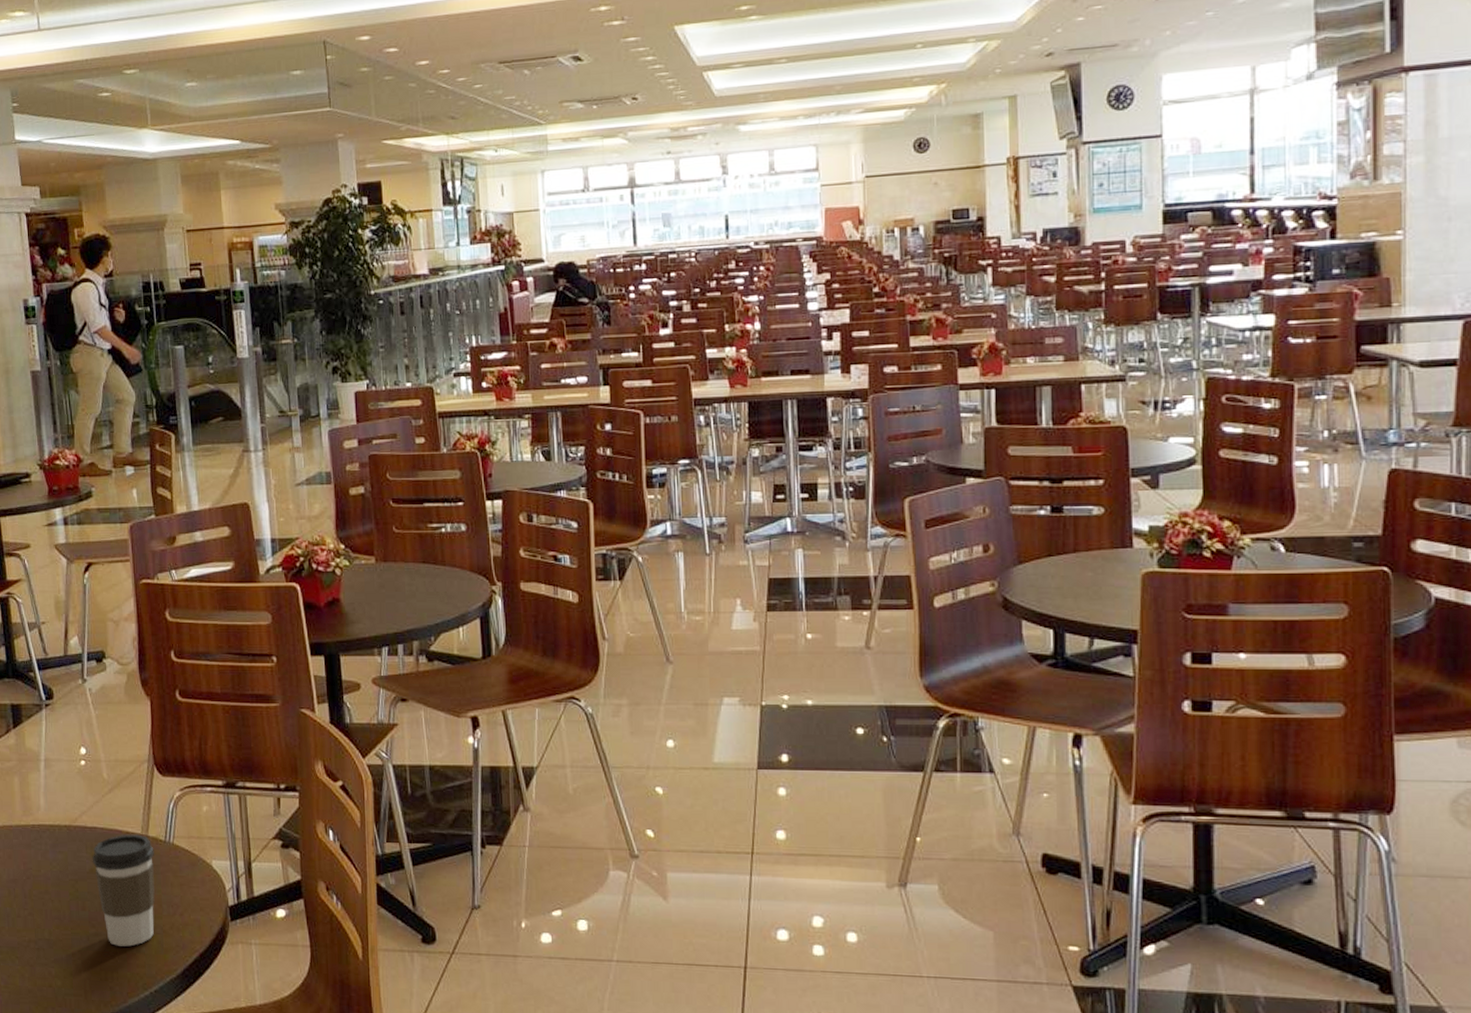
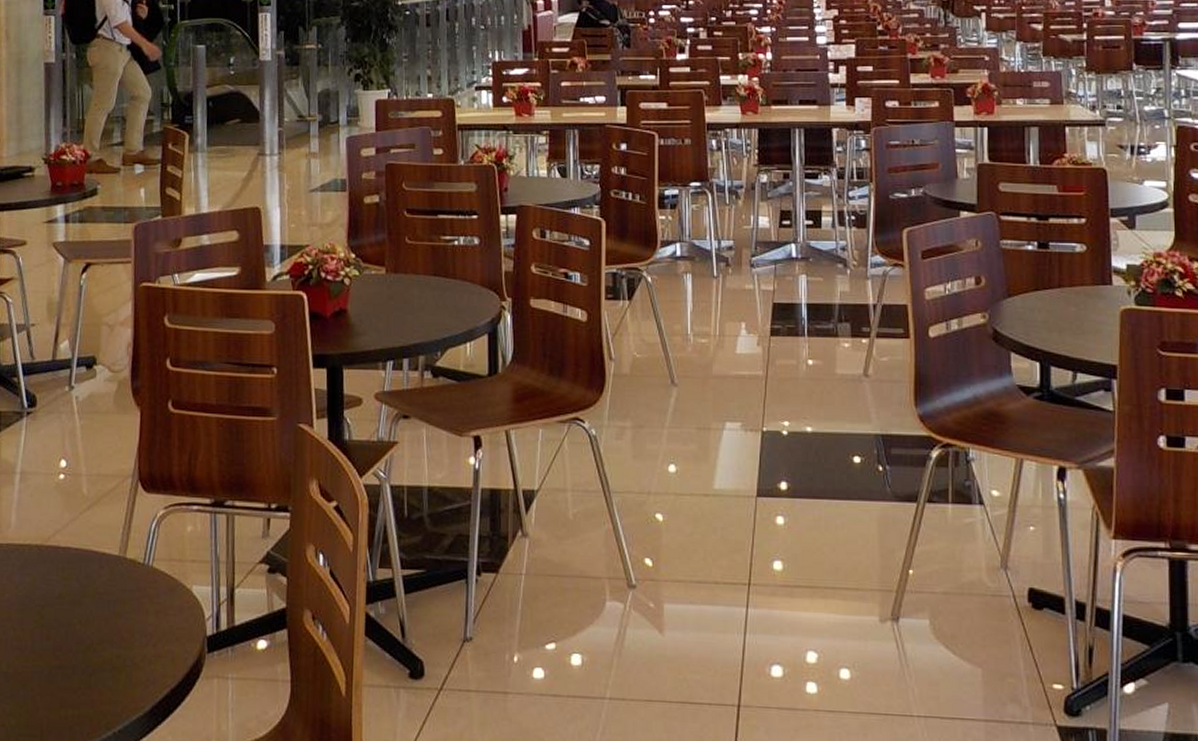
coffee cup: present [92,834,155,947] -> none [62,555,131,681]

